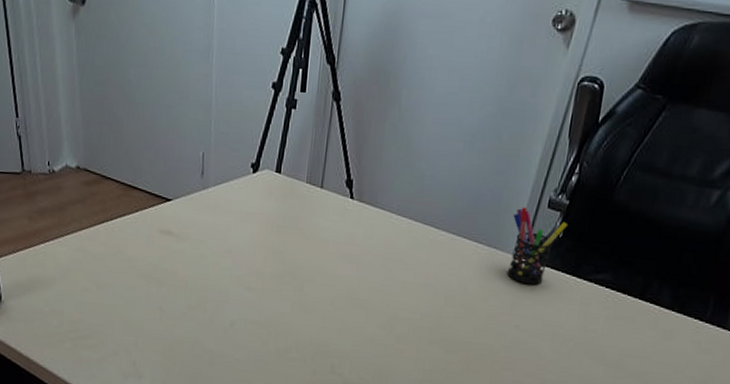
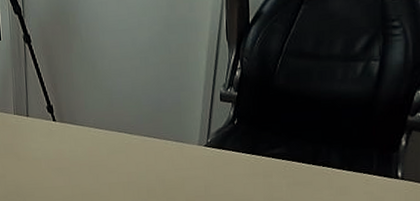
pen holder: present [507,207,567,284] -> none [192,104,239,168]

